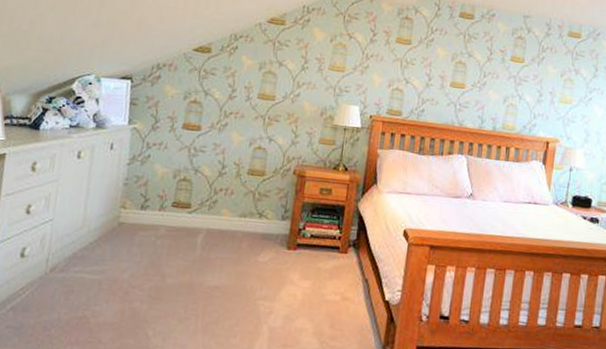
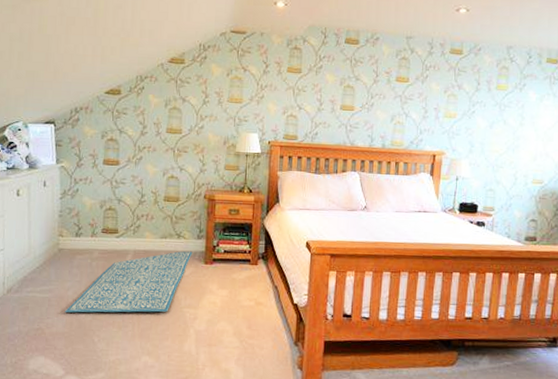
rug: none [117,233,275,304] -> present [65,251,193,313]

